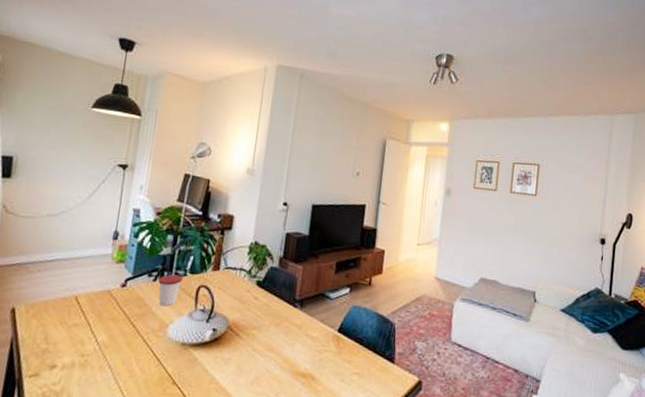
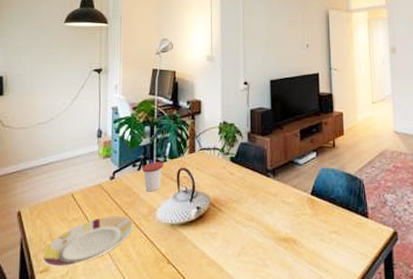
plate: none [32,325,140,374] -> present [41,215,133,267]

